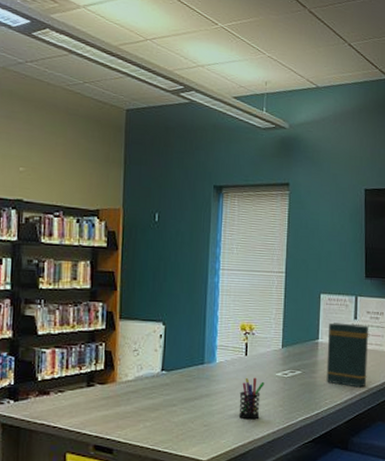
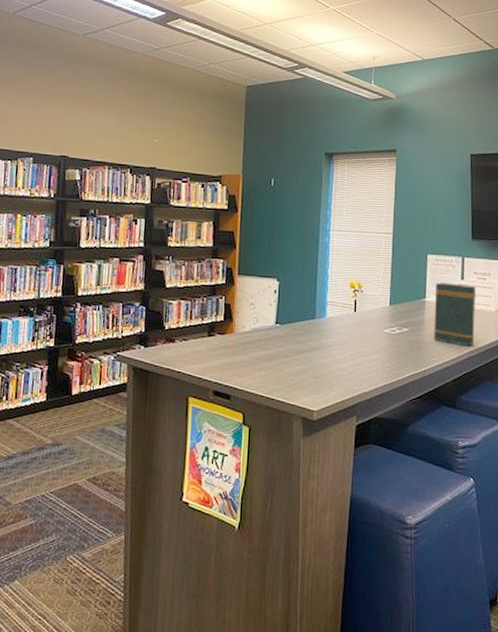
pen holder: present [238,377,265,420] -> none [348,332,373,374]

